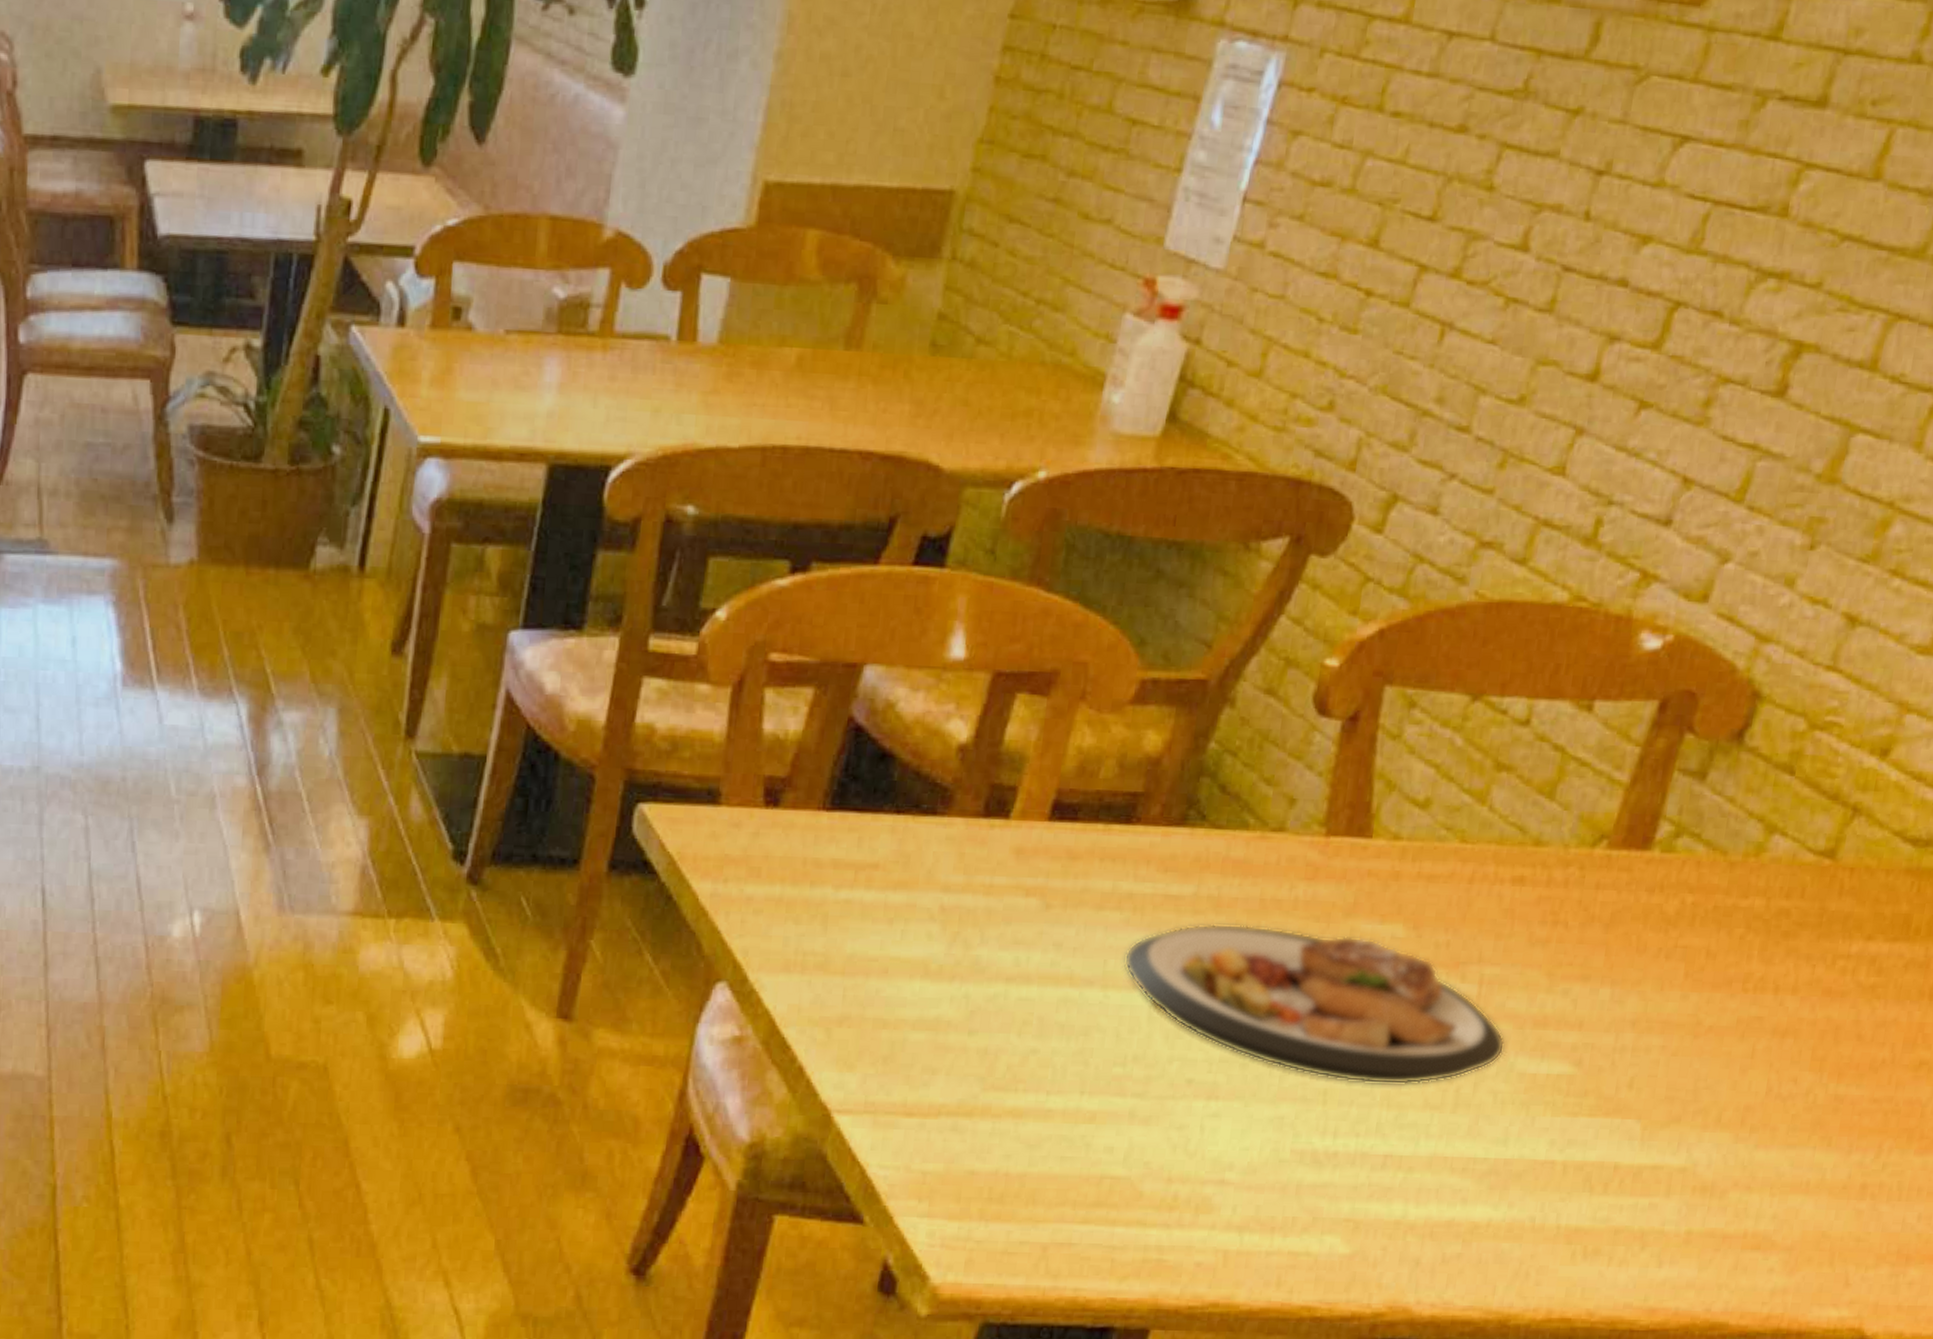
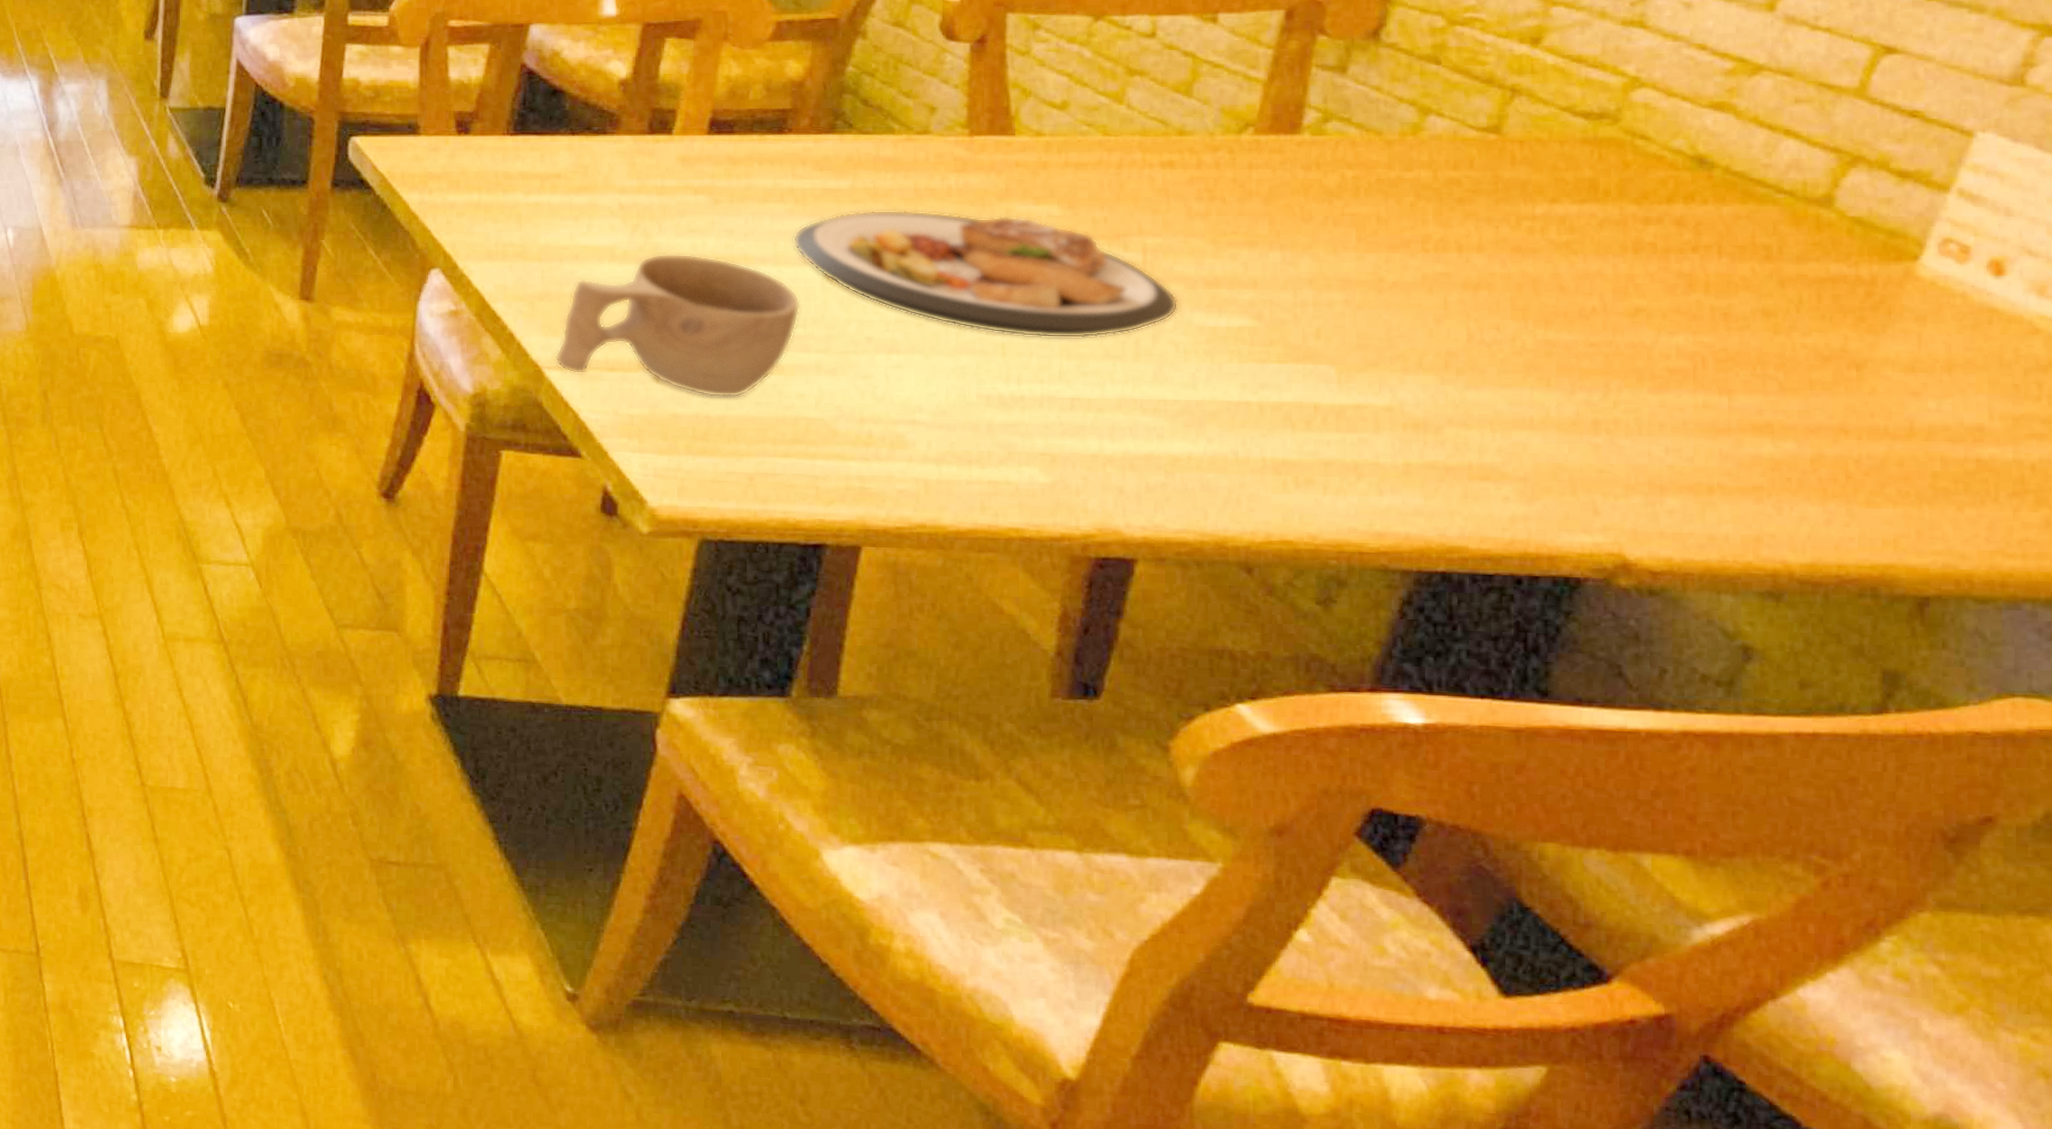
cup: none [847,970,1124,1151] -> present [555,253,800,398]

